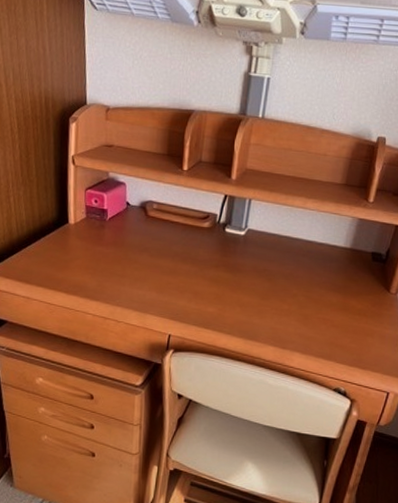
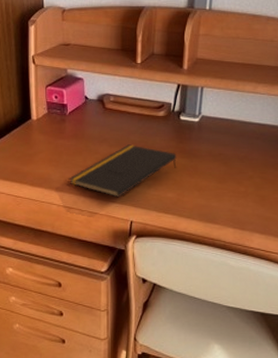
notepad: none [106,255,220,310] -> present [69,144,177,198]

